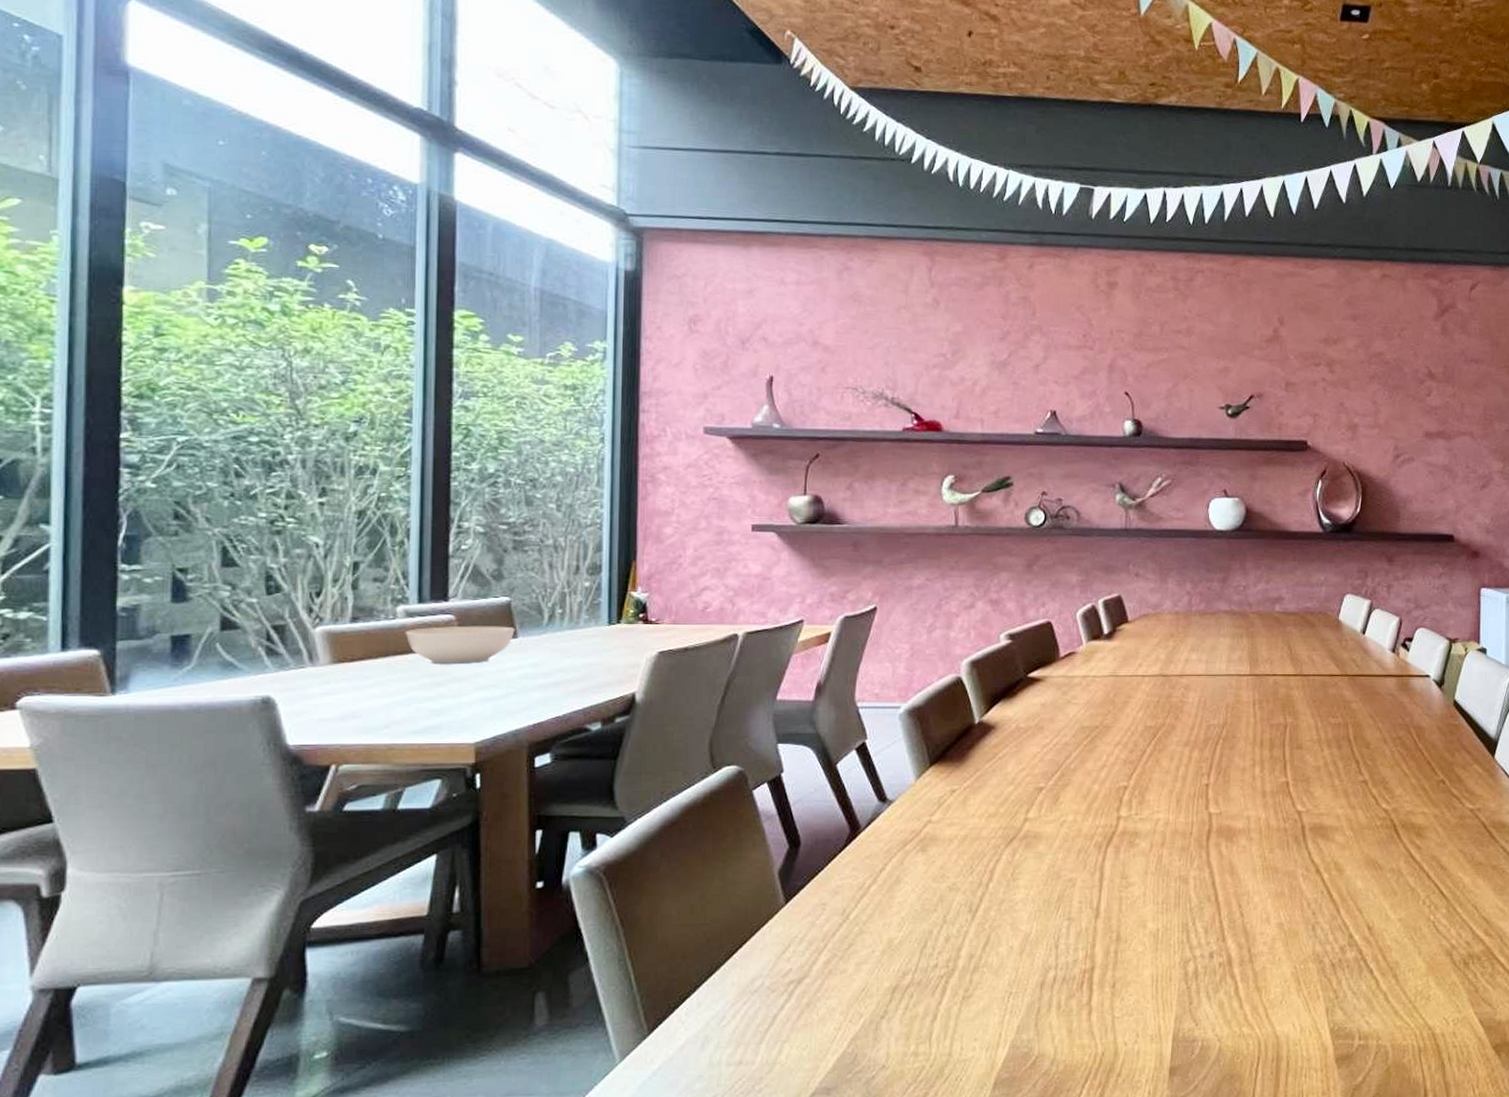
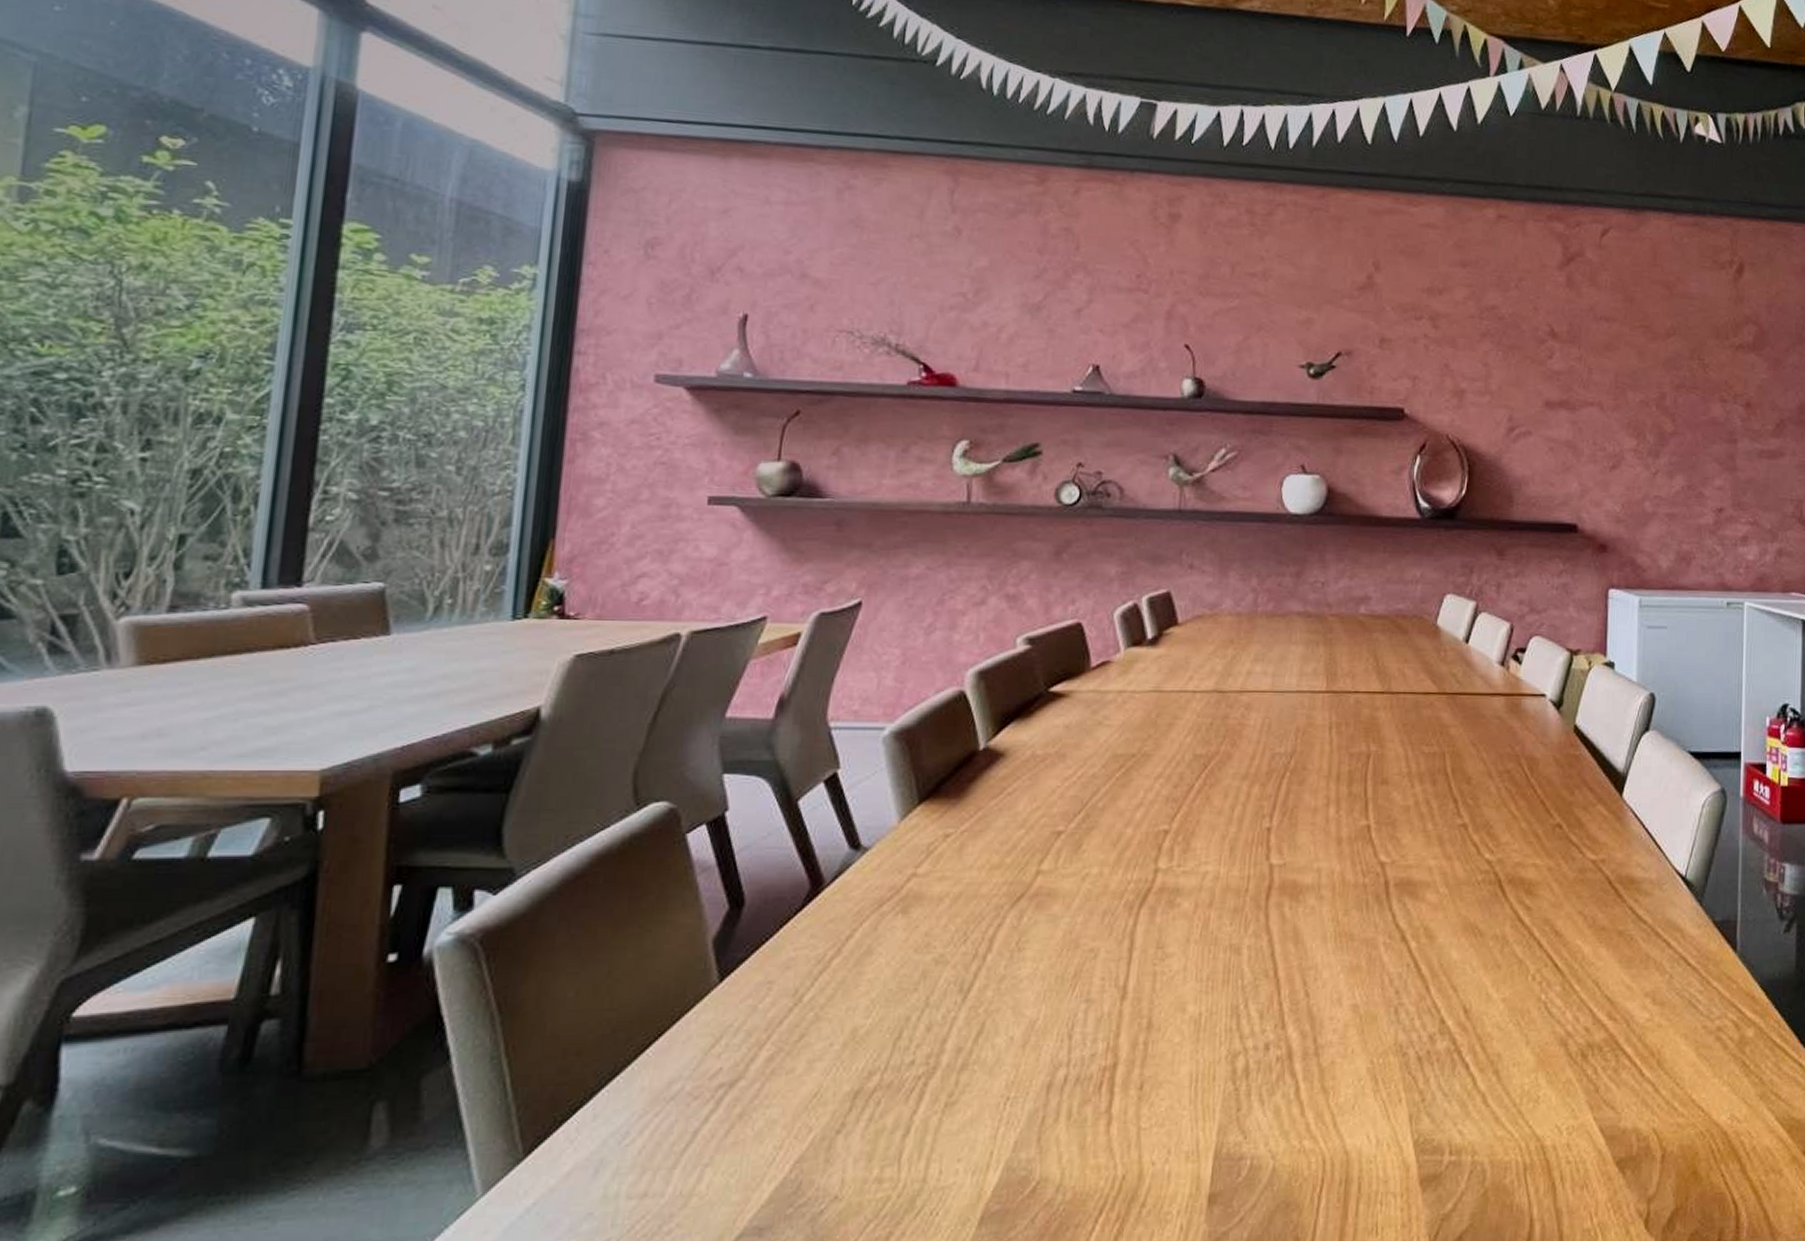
bowl: present [405,626,515,664] -> none [239,618,388,667]

